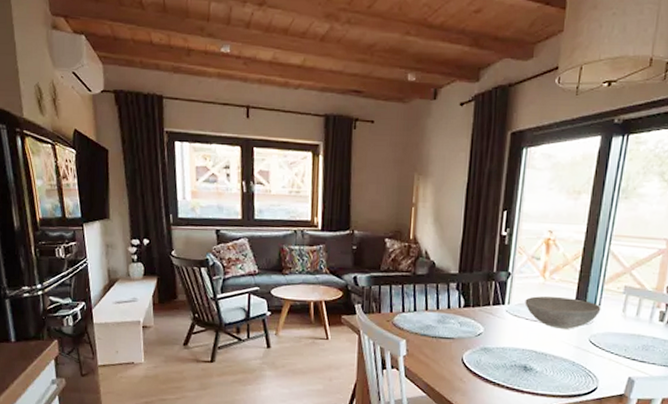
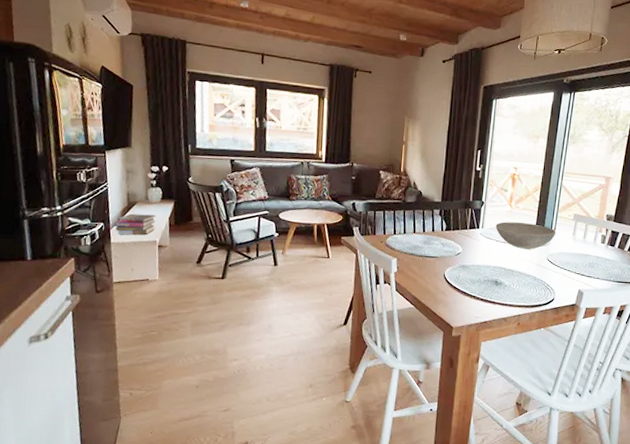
books: none [95,291,139,315] -> present [114,213,156,235]

